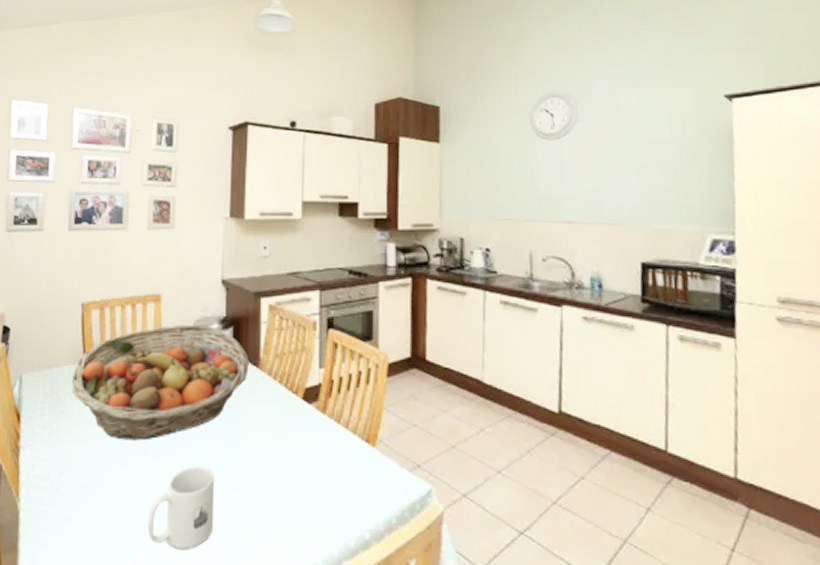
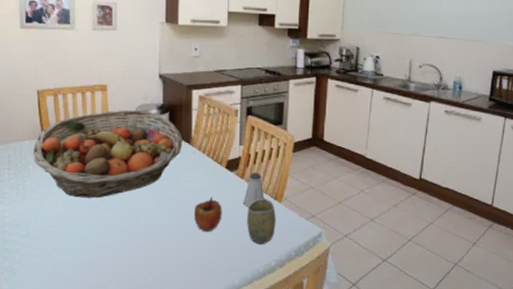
mug: present [147,466,215,550] -> none [103,217,156,276]
apple: none [262,439,299,489] -> present [193,197,222,232]
saltshaker: none [325,405,353,453] -> present [243,173,264,207]
cup: none [331,440,369,508] -> present [247,198,276,245]

